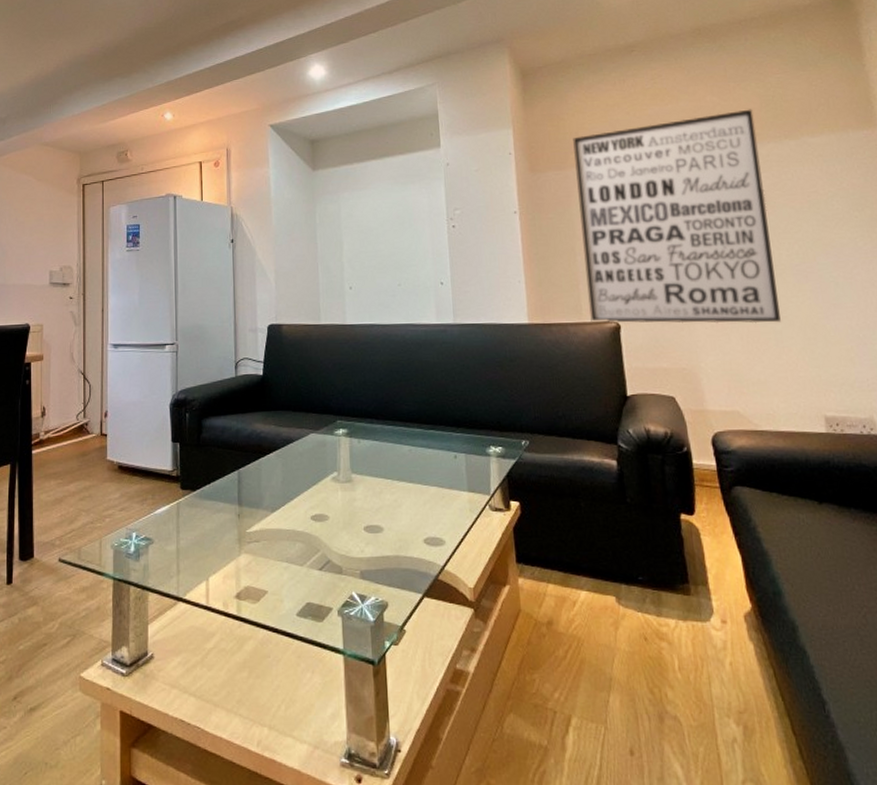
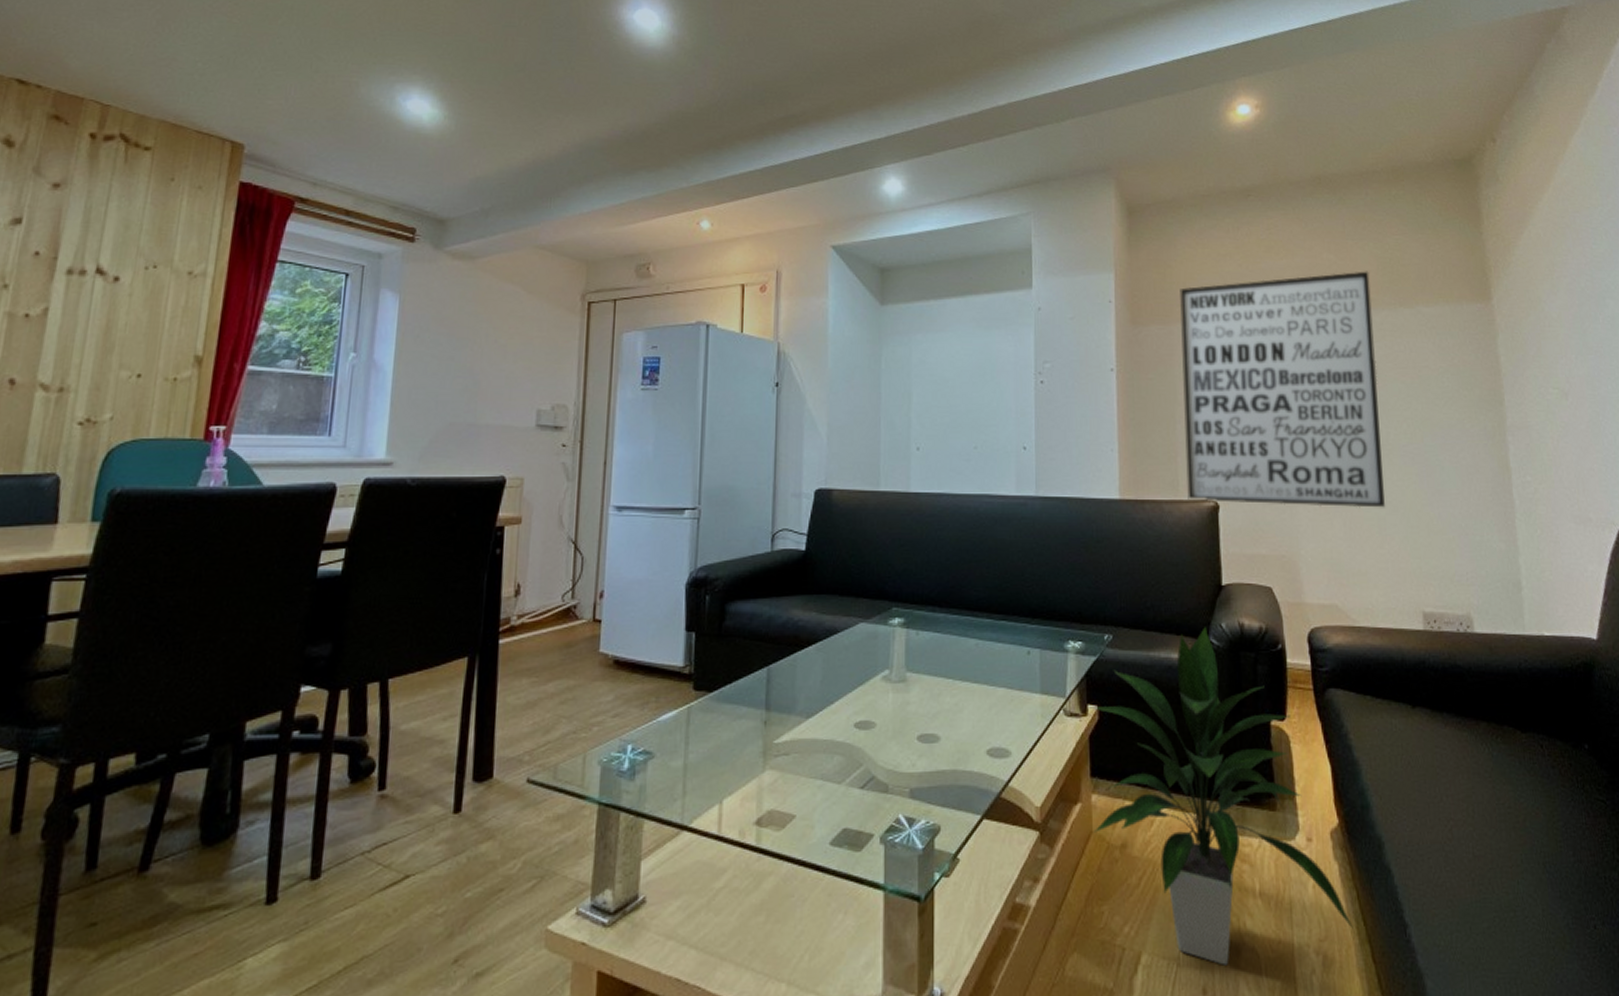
indoor plant: none [512,433,772,731] -> present [1090,627,1353,966]

